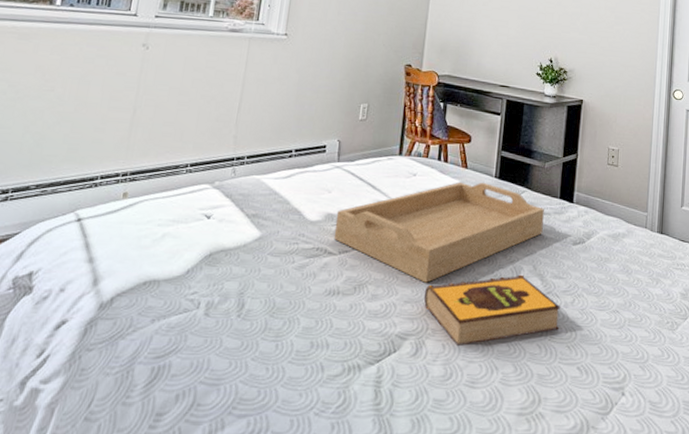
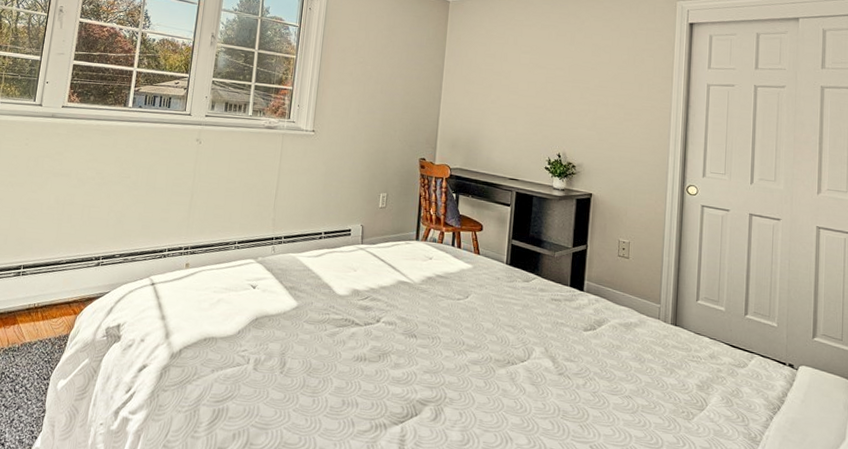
serving tray: present [333,182,544,283] -> none [359,266,555,357]
hardback book: present [423,274,561,346] -> none [441,355,573,416]

